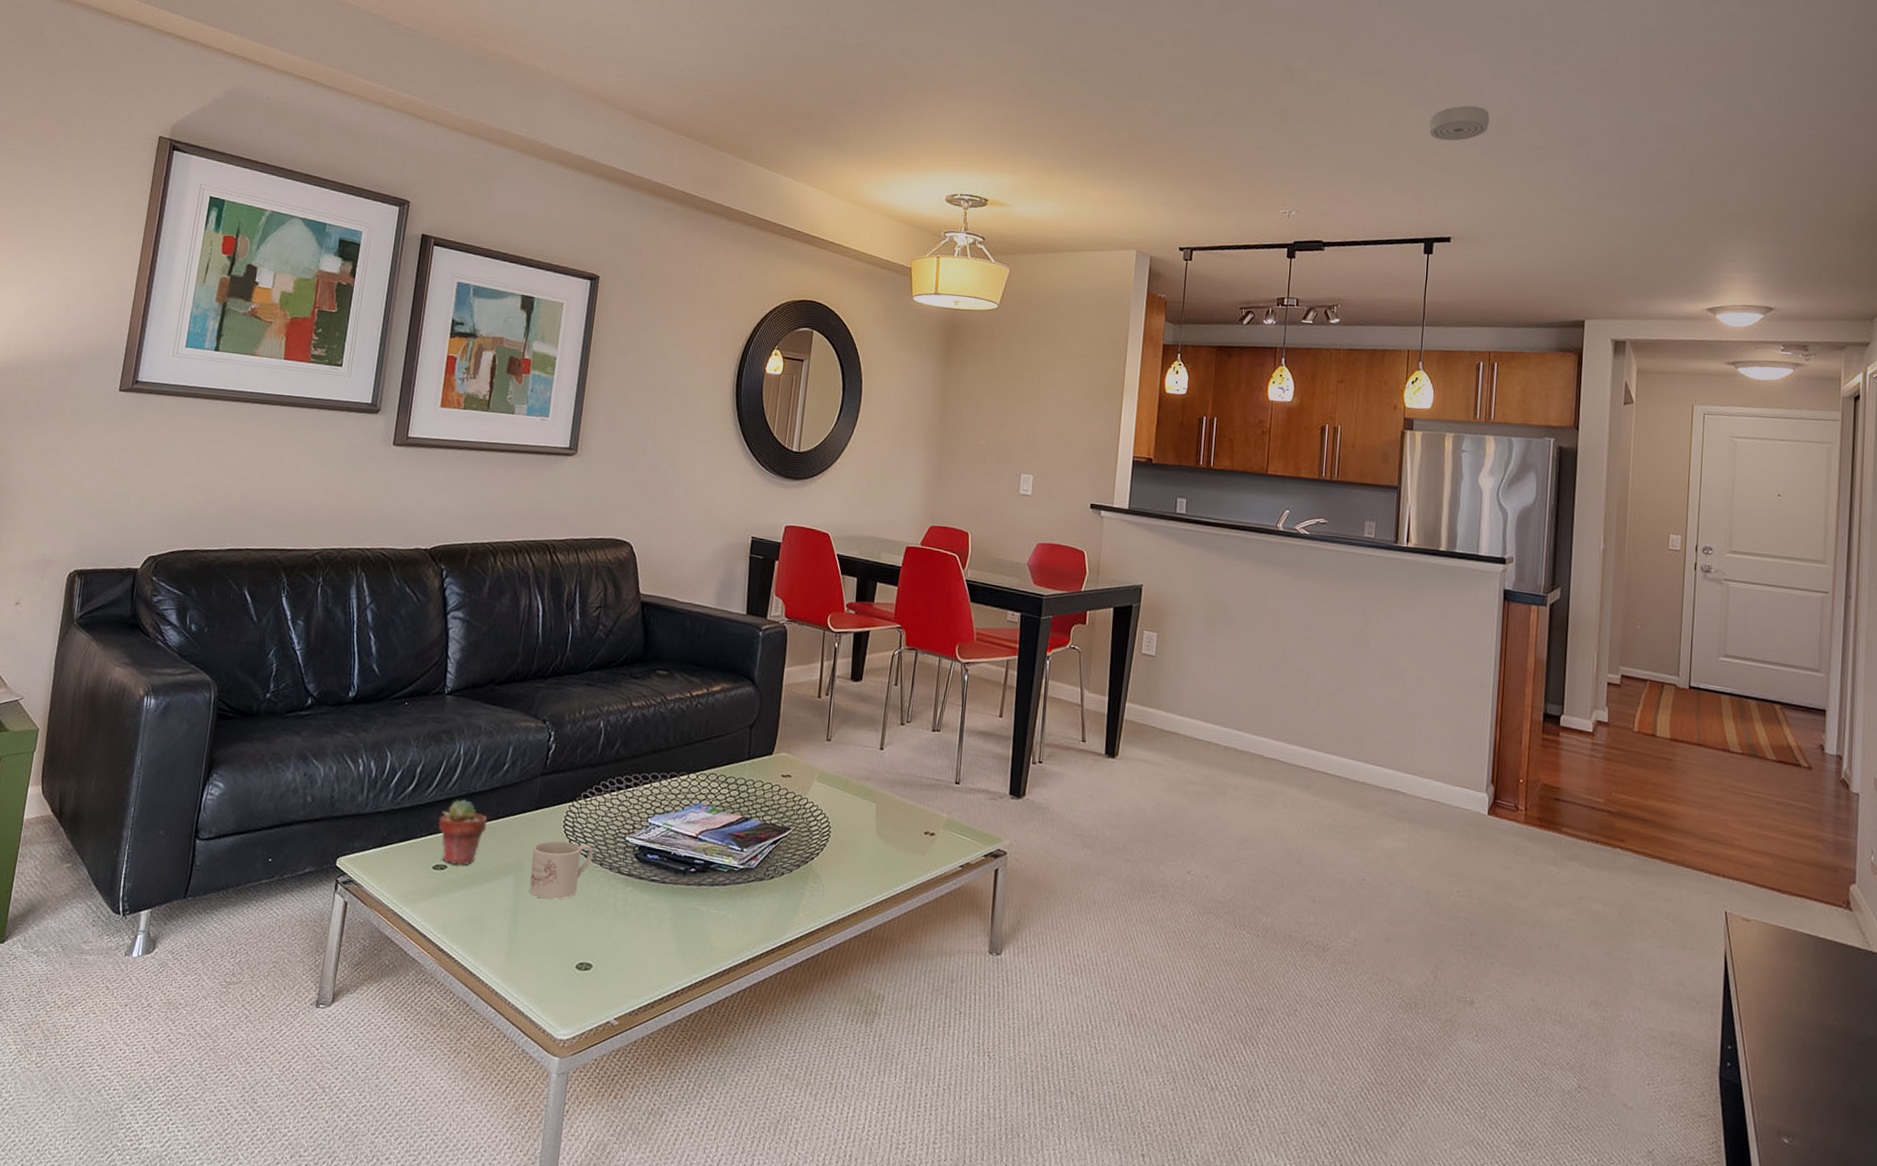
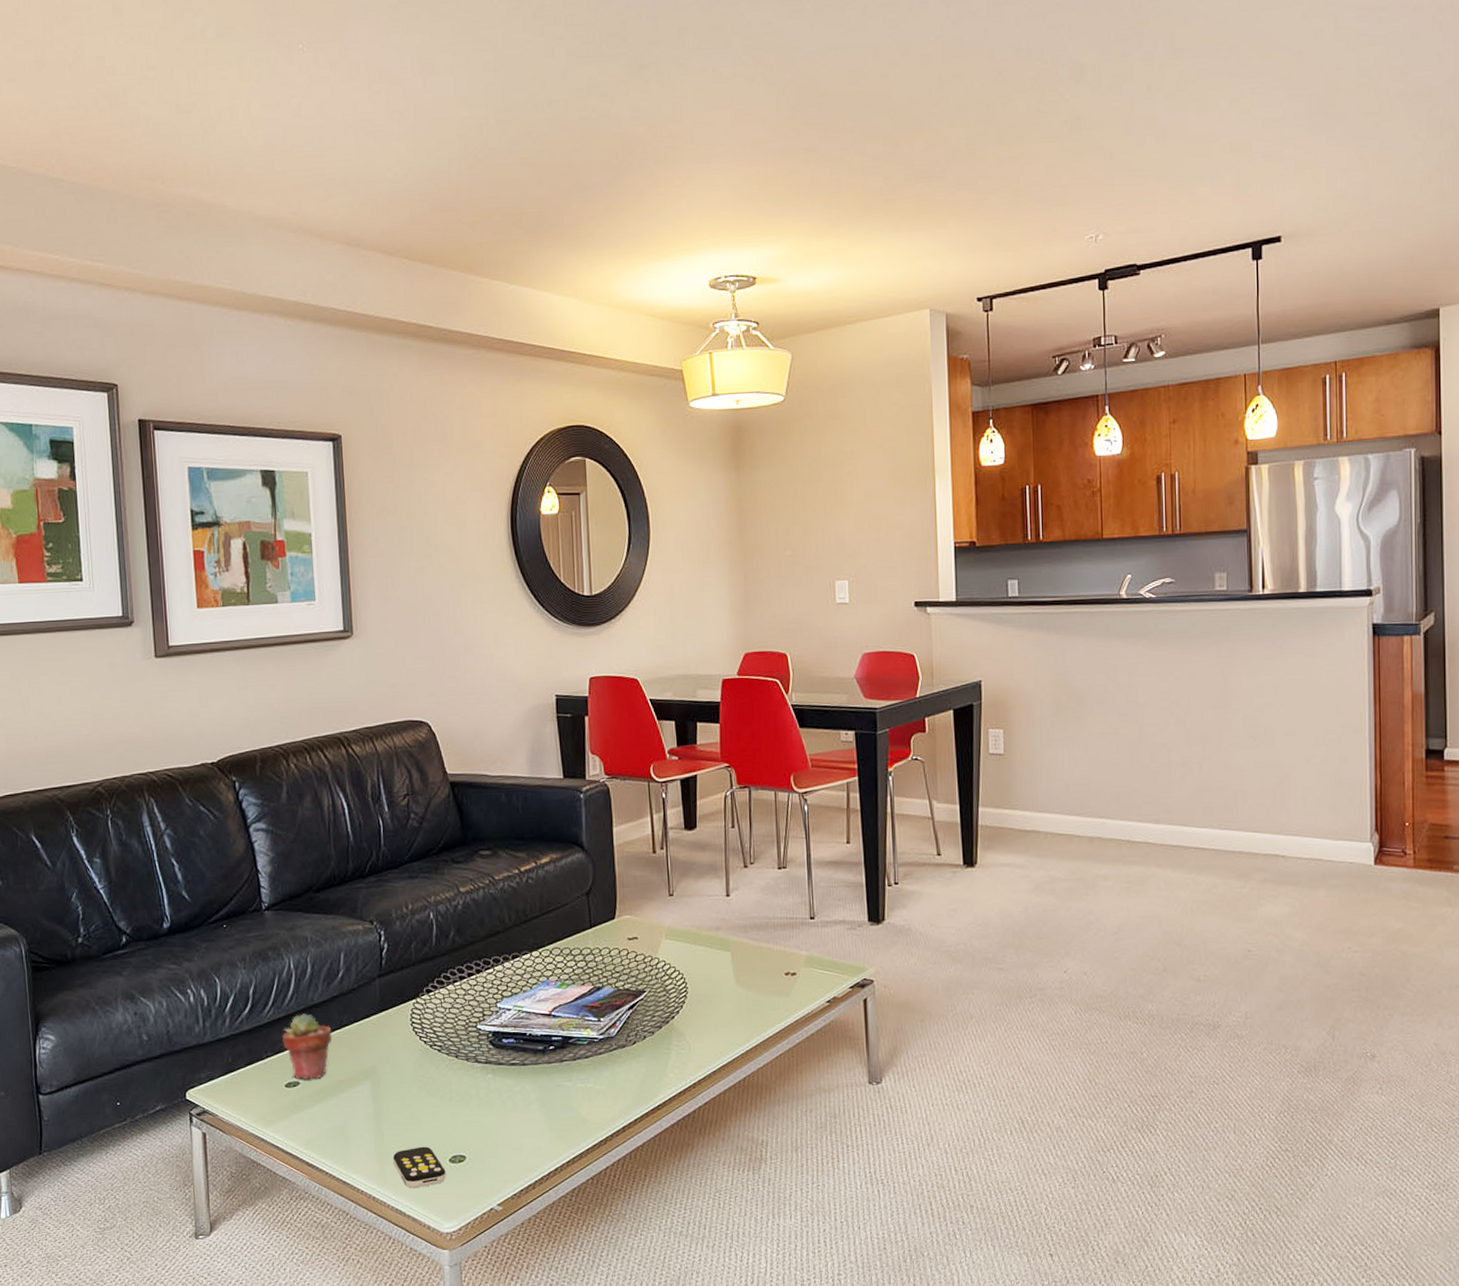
remote control: none [522,948,571,990] -> present [393,1146,446,1189]
mug: present [529,841,594,900] -> none [383,1039,447,1100]
smoke detector: present [1429,105,1490,141] -> none [1245,75,1313,123]

